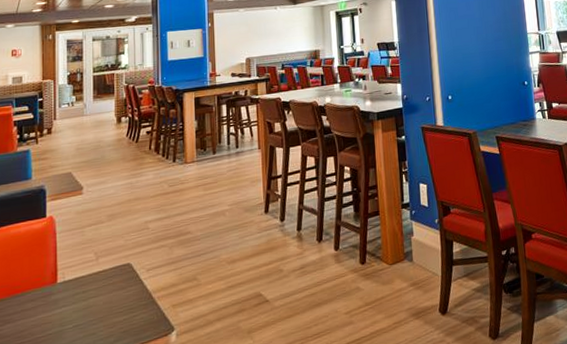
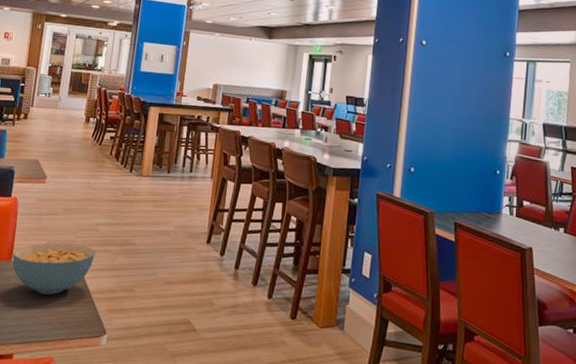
cereal bowl: none [57,246,149,309] -> present [12,242,96,295]

